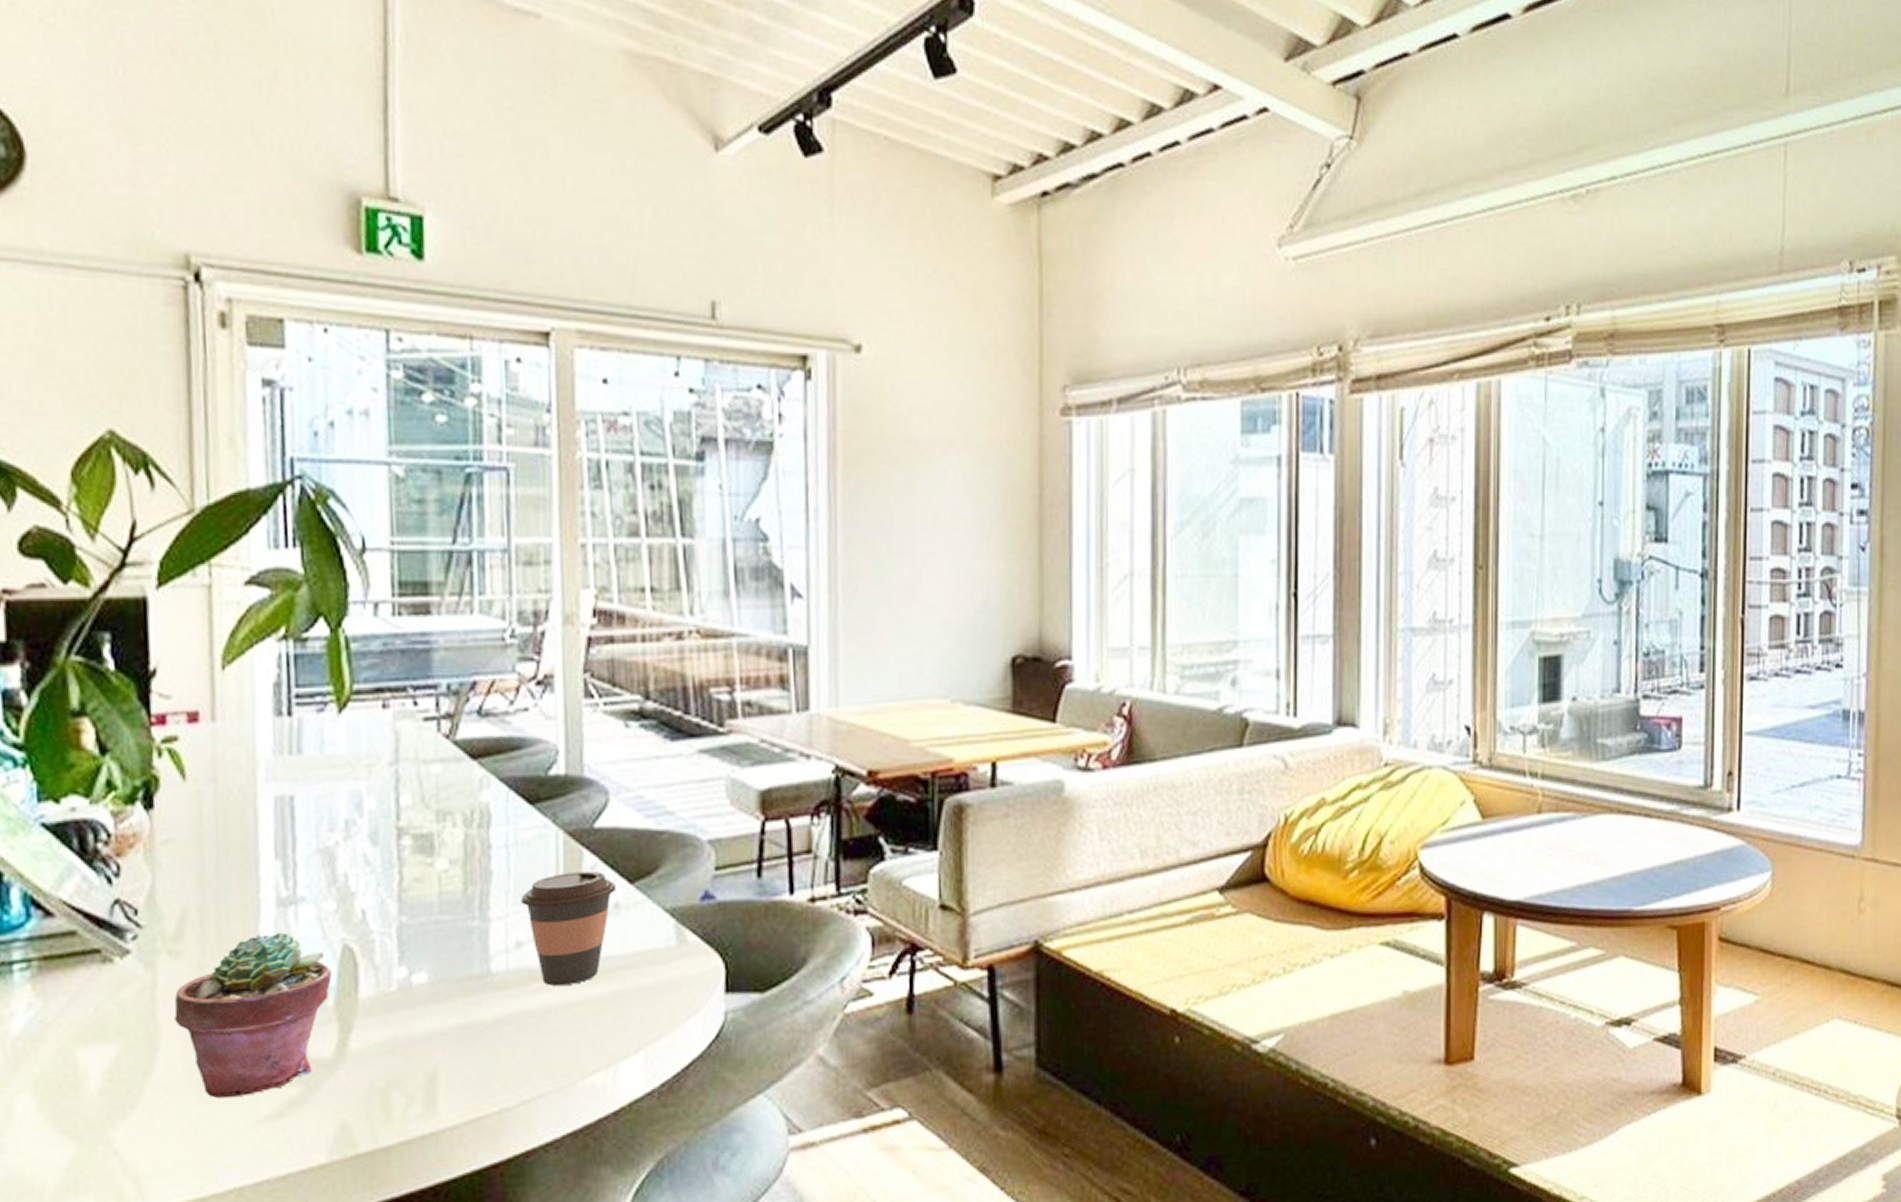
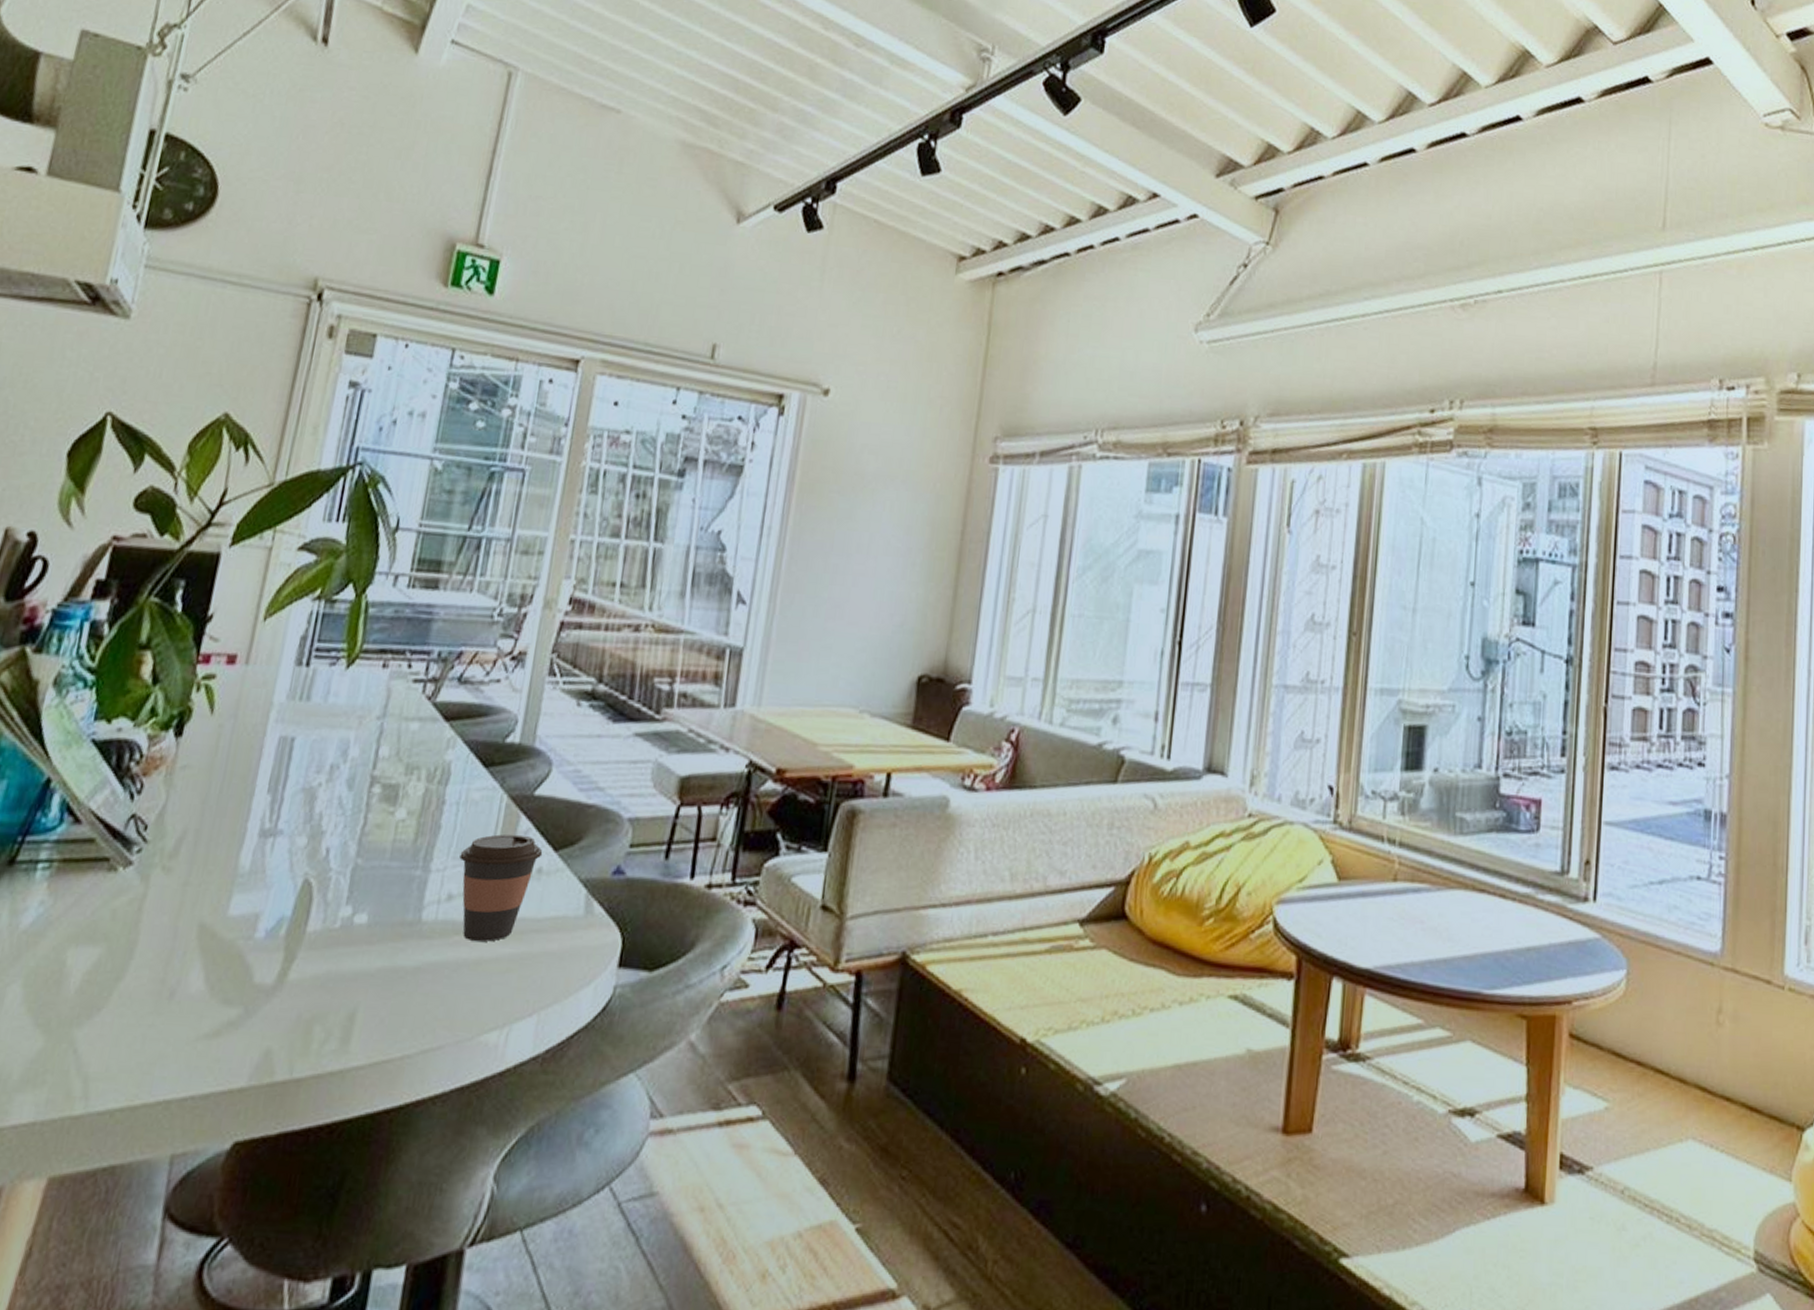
potted succulent: present [174,932,332,1098] -> none [152,860,290,1012]

